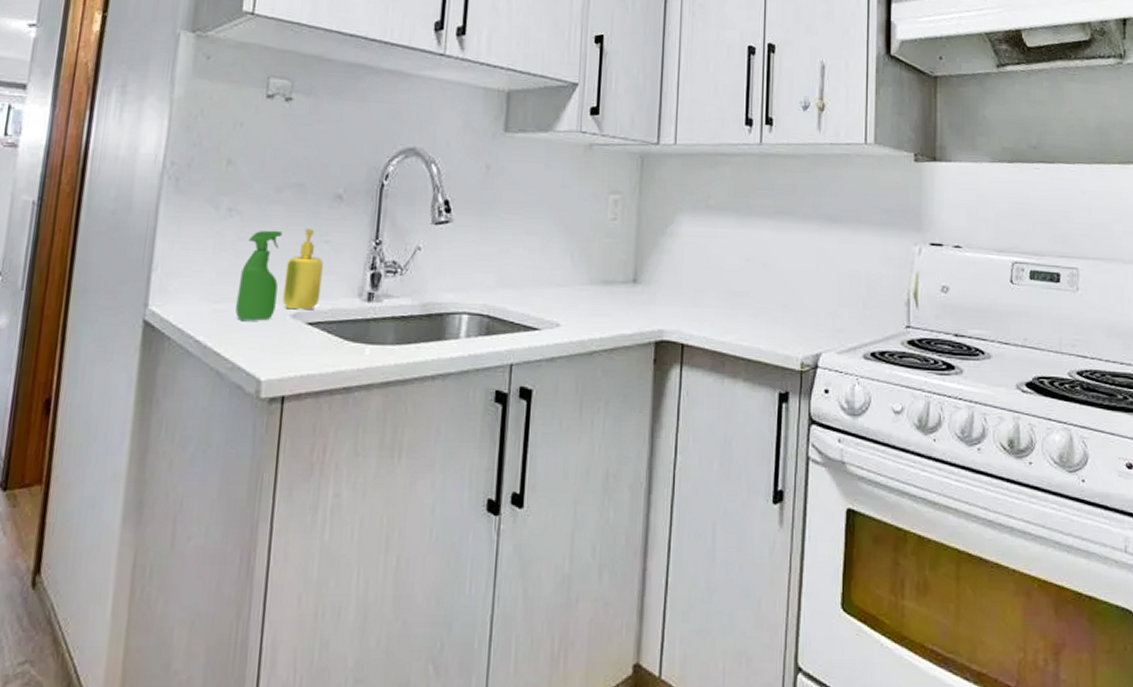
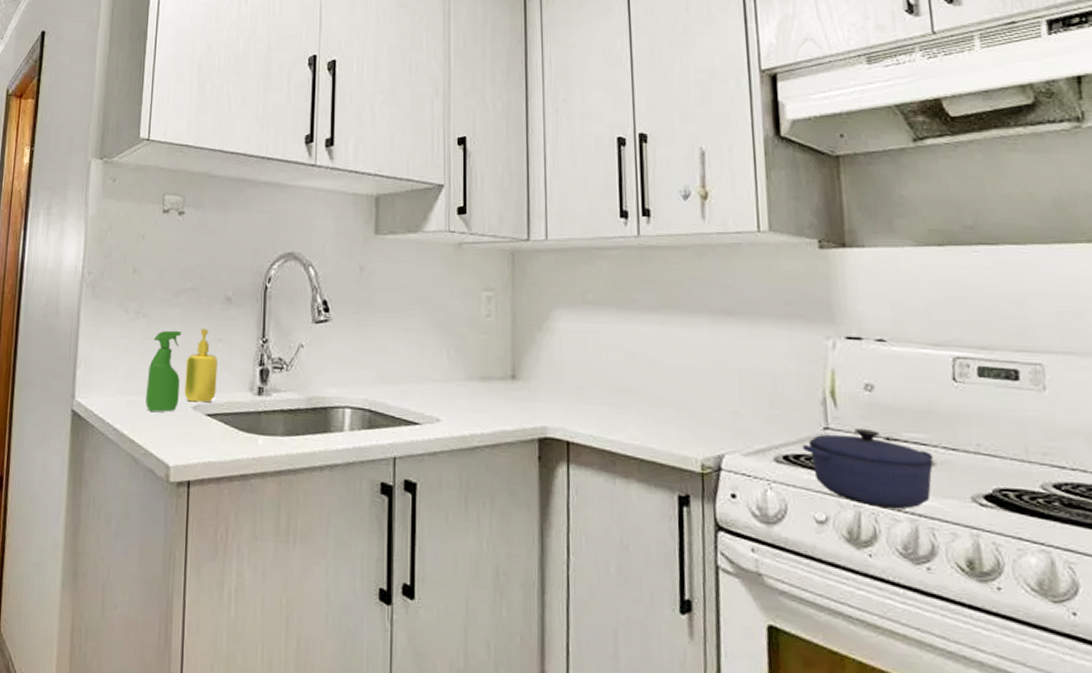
cooking pot: none [887,325,991,397] -> present [802,427,934,509]

